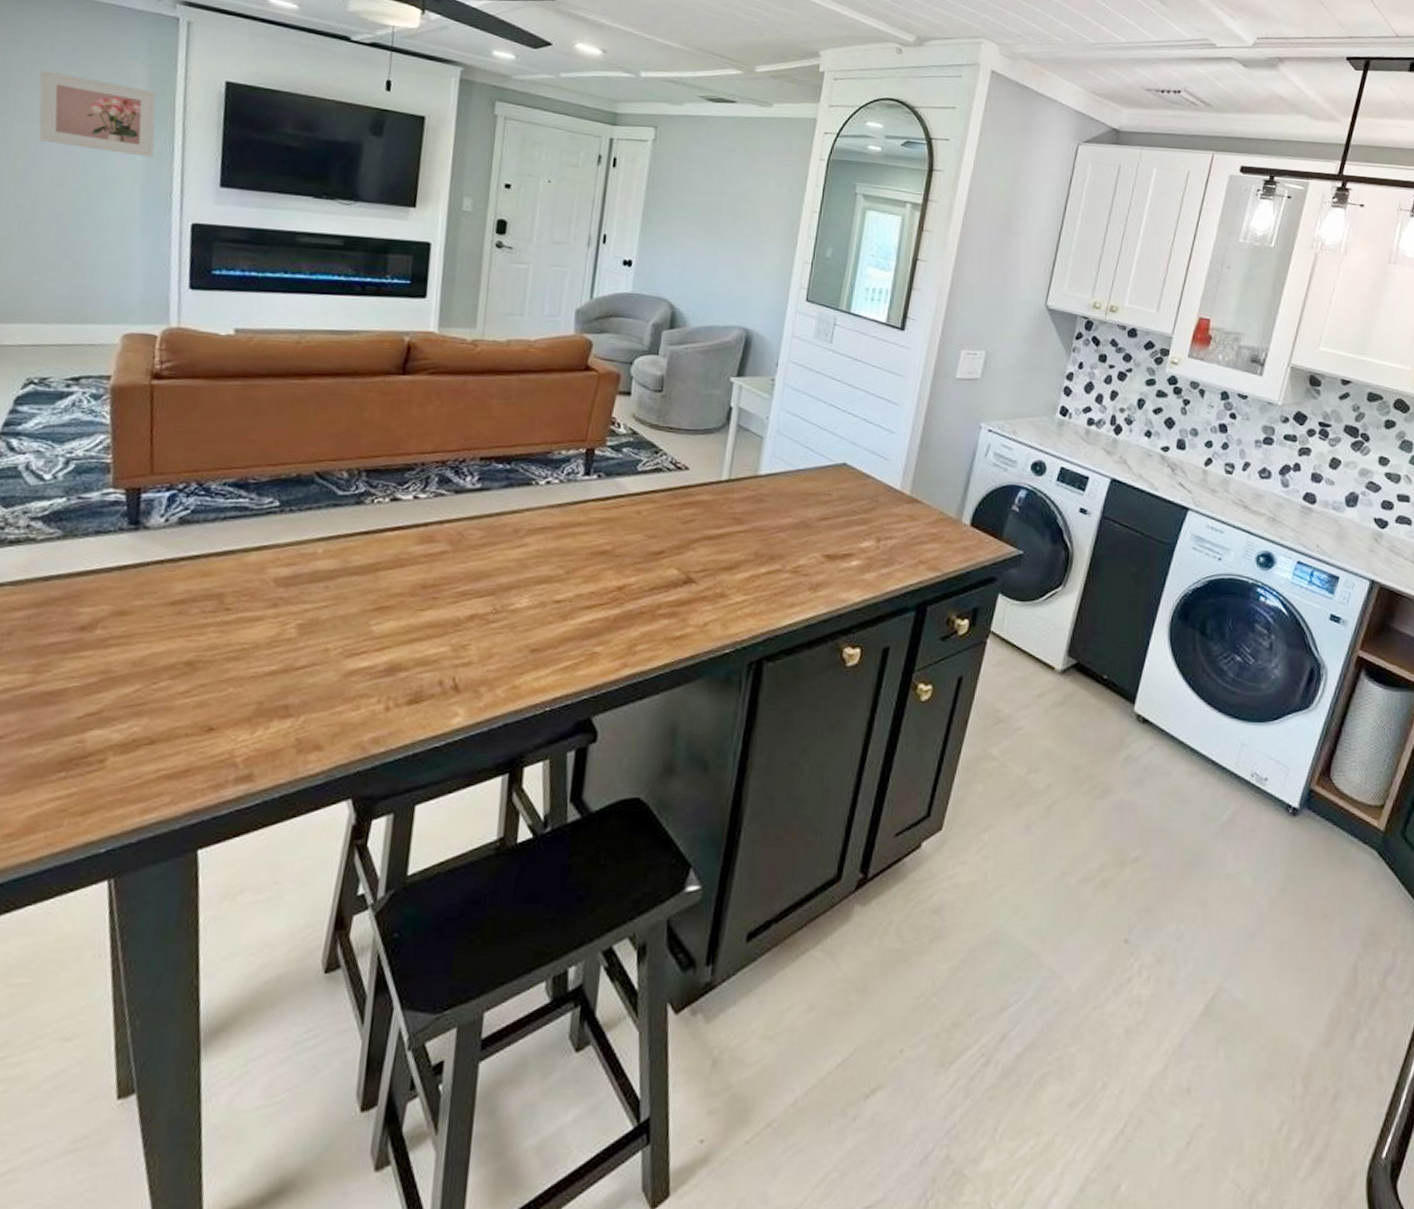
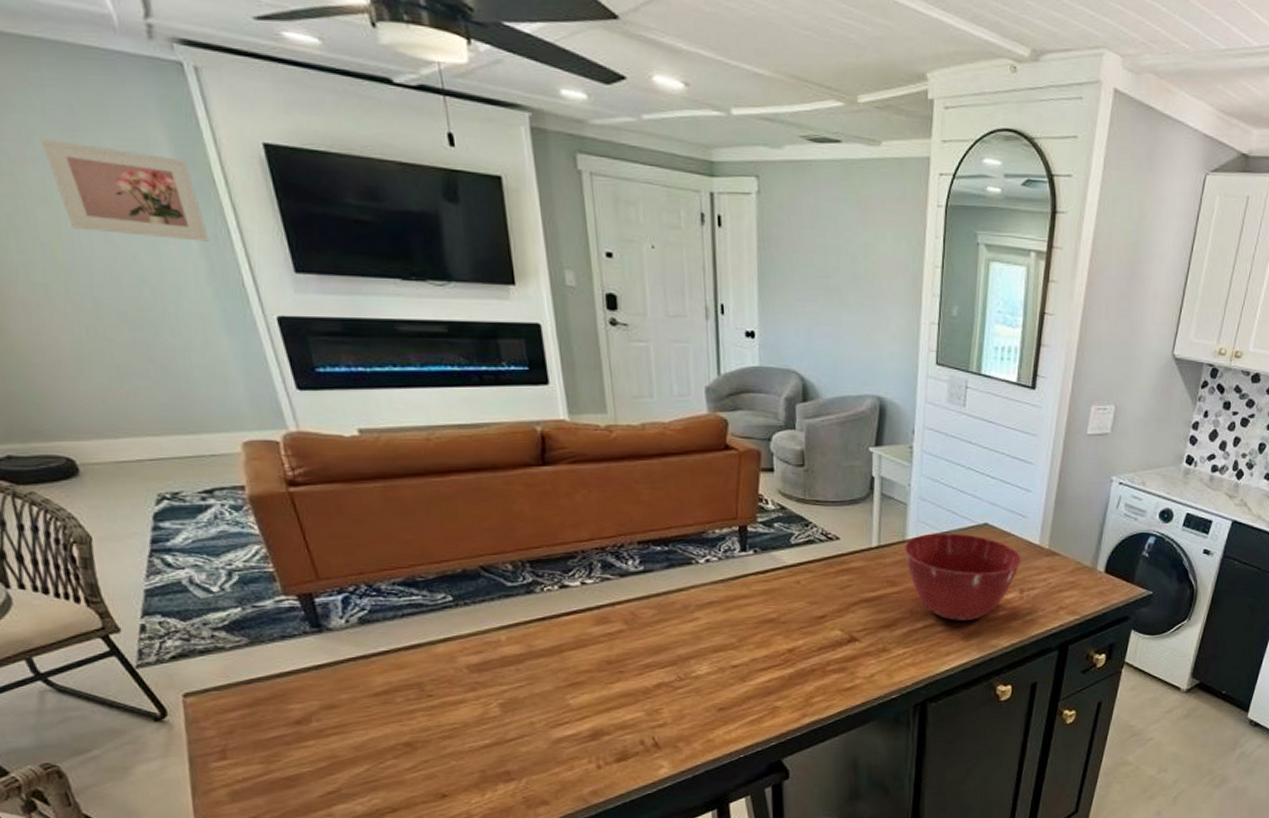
mixing bowl: none [754,470,881,569] -> present [903,533,1023,621]

